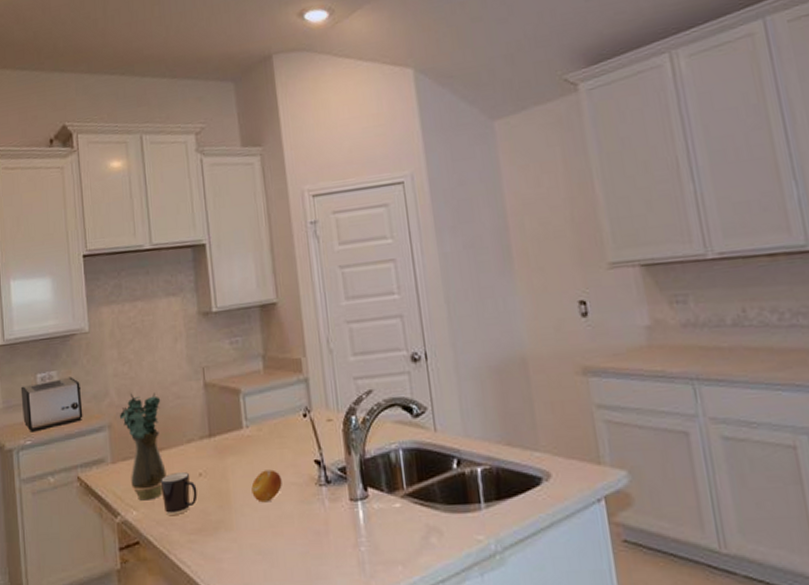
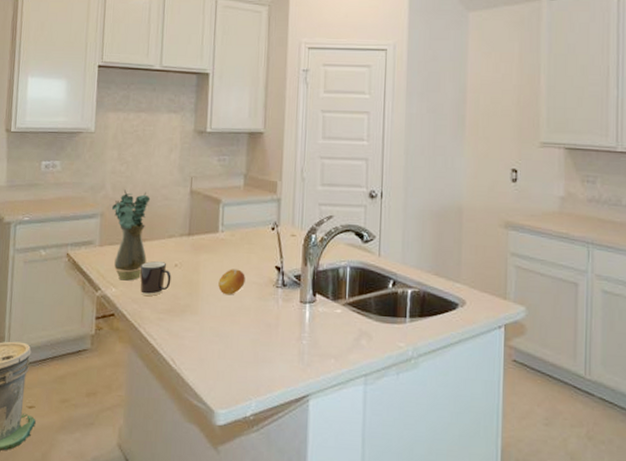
toaster: present [20,377,83,432] -> none [24,168,80,211]

